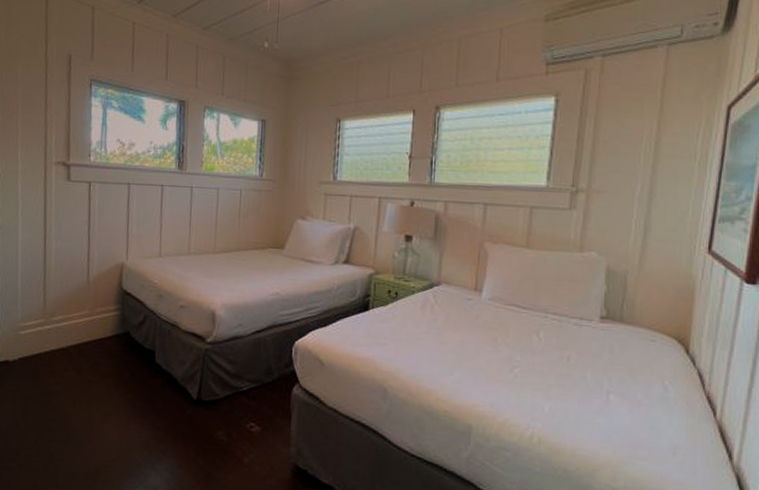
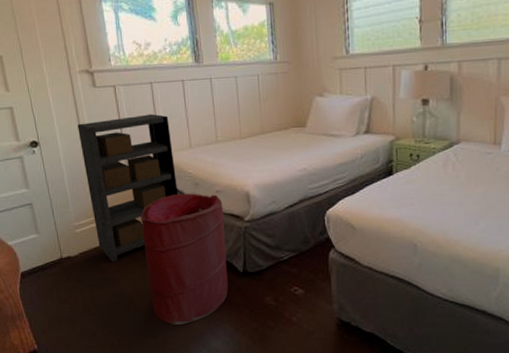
shelving unit: none [42,215,142,373] -> present [77,114,179,262]
laundry hamper: none [89,304,186,454] -> present [140,193,228,325]

